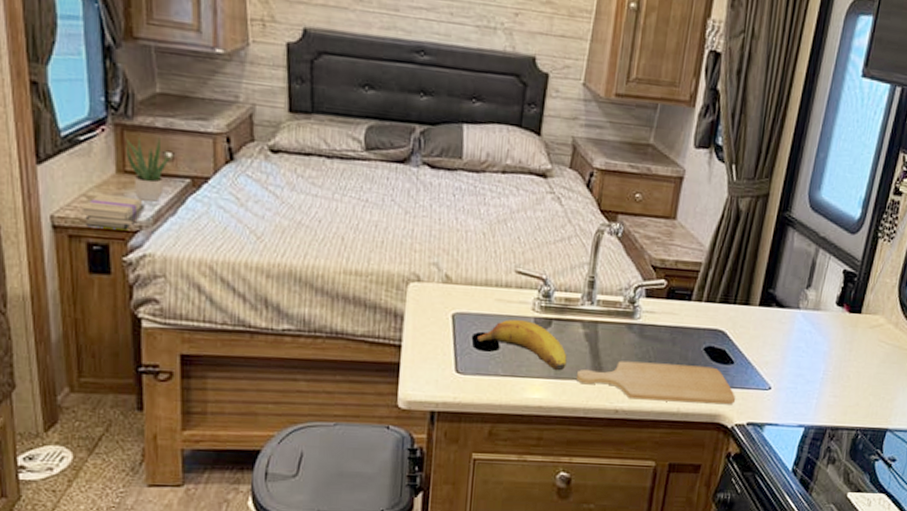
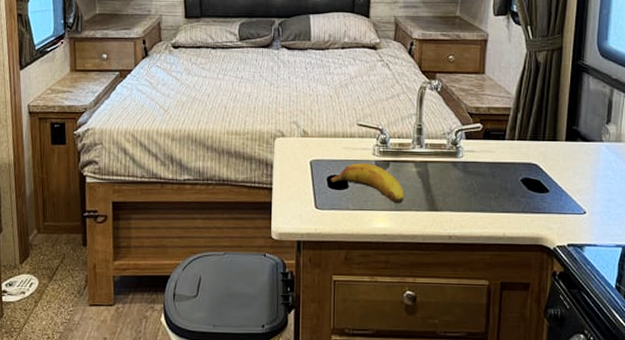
books: present [81,194,145,229] -> none [47,88,89,111]
potted plant: present [126,136,174,203] -> none [76,43,108,91]
chopping board: present [576,361,736,405] -> none [413,193,555,229]

